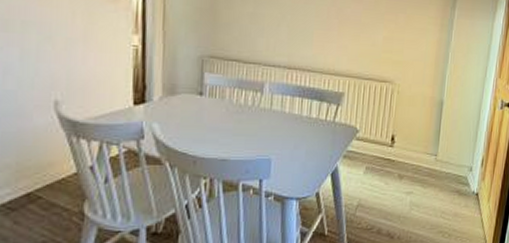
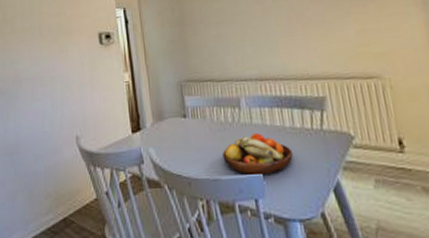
fruit bowl: none [235,119,303,159] -> present [222,133,293,175]

